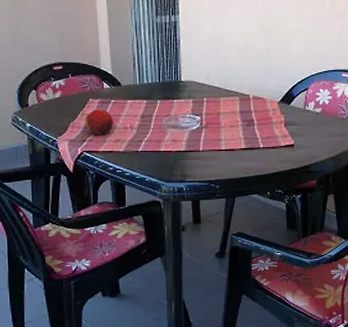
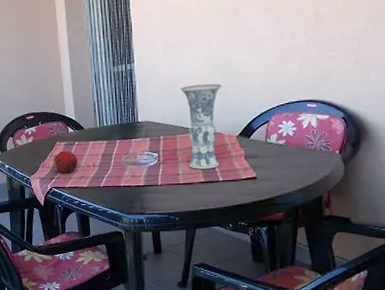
vase: none [226,44,267,135] -> present [180,83,223,169]

